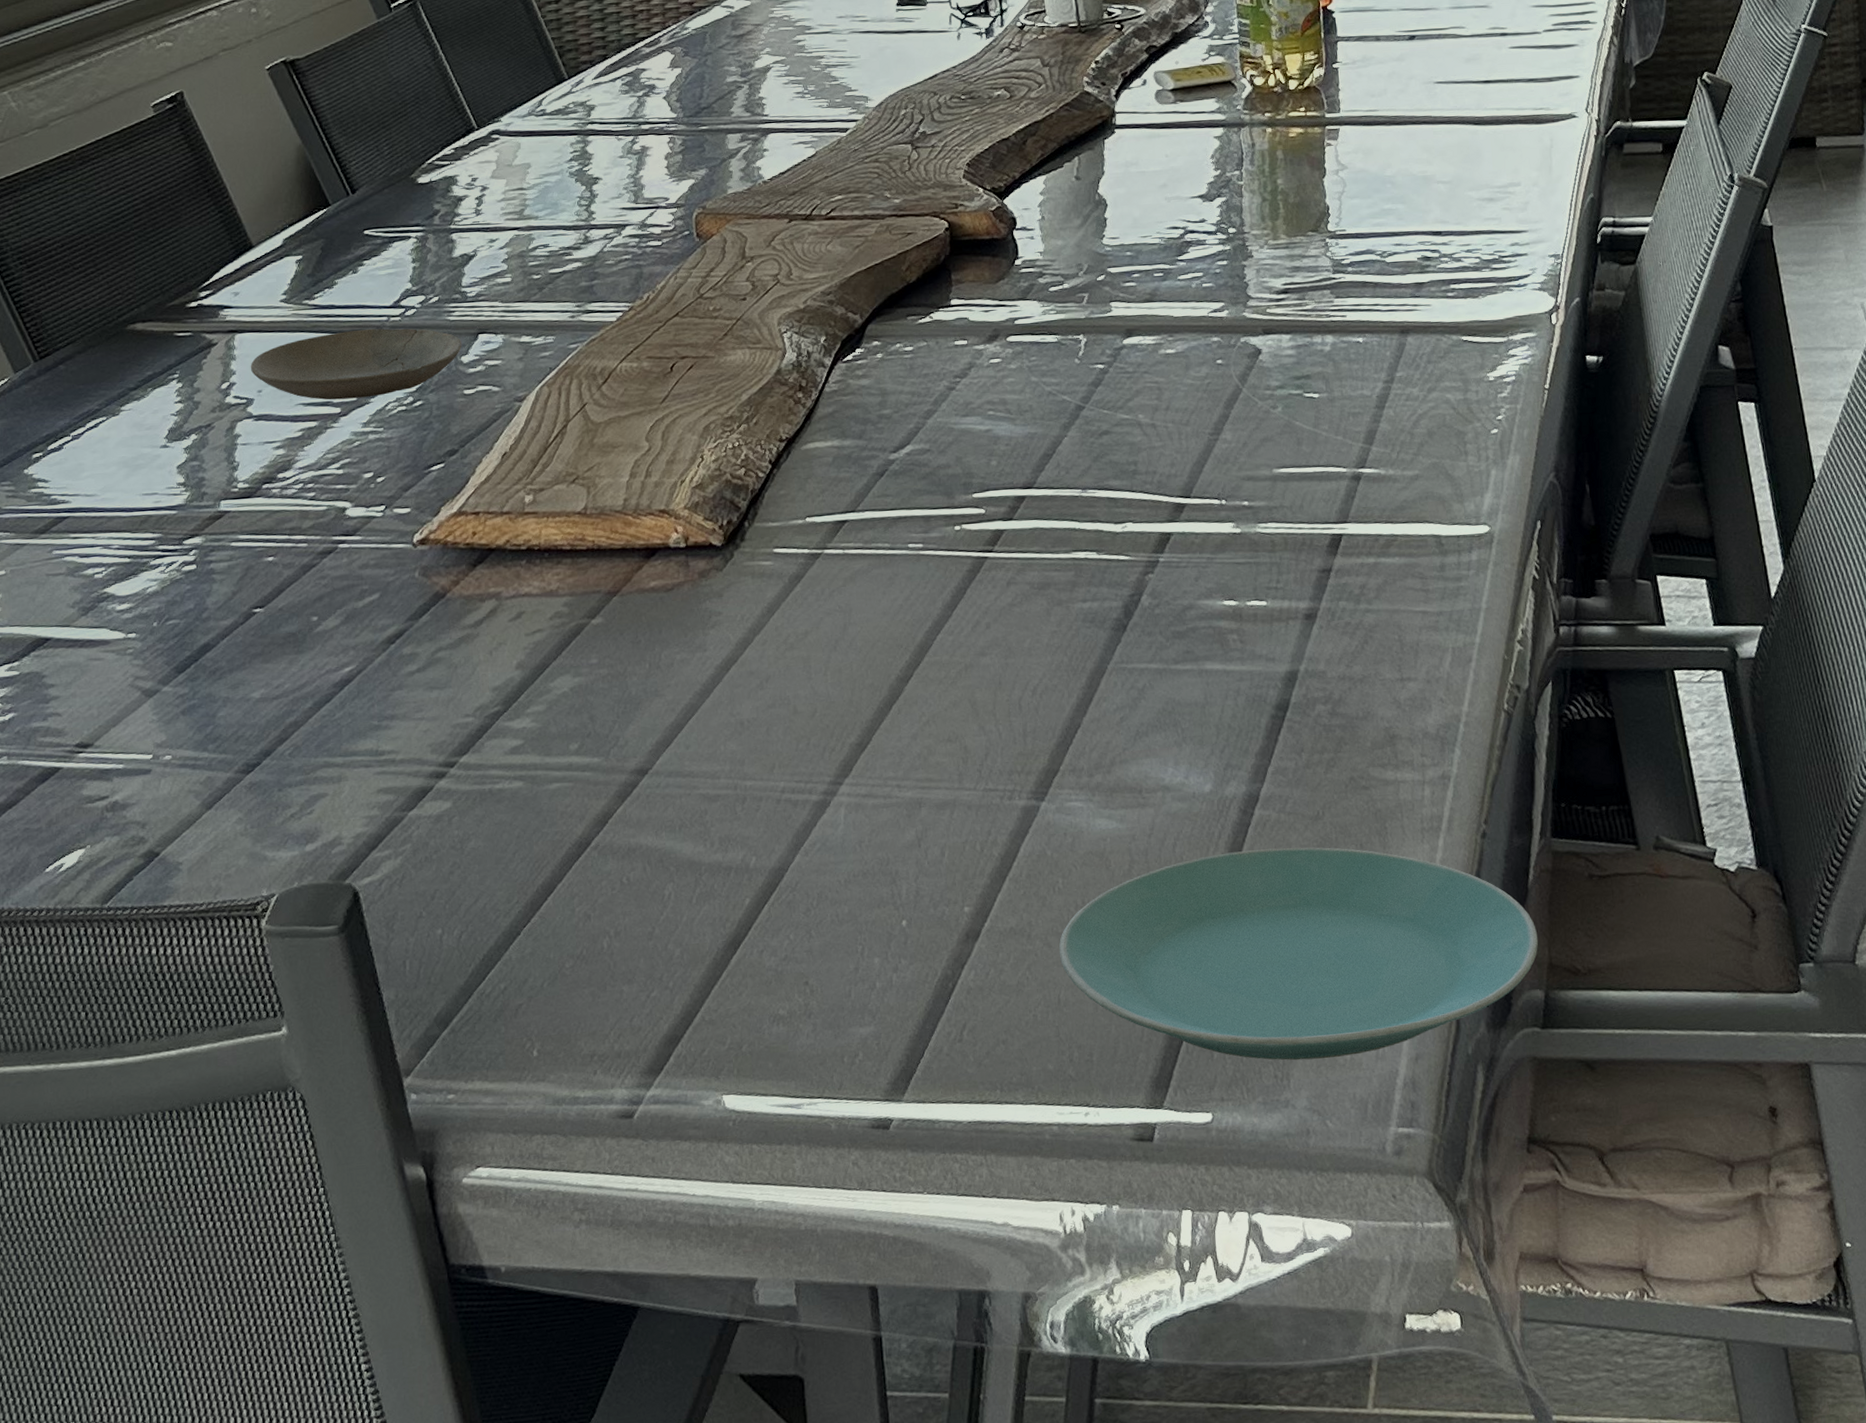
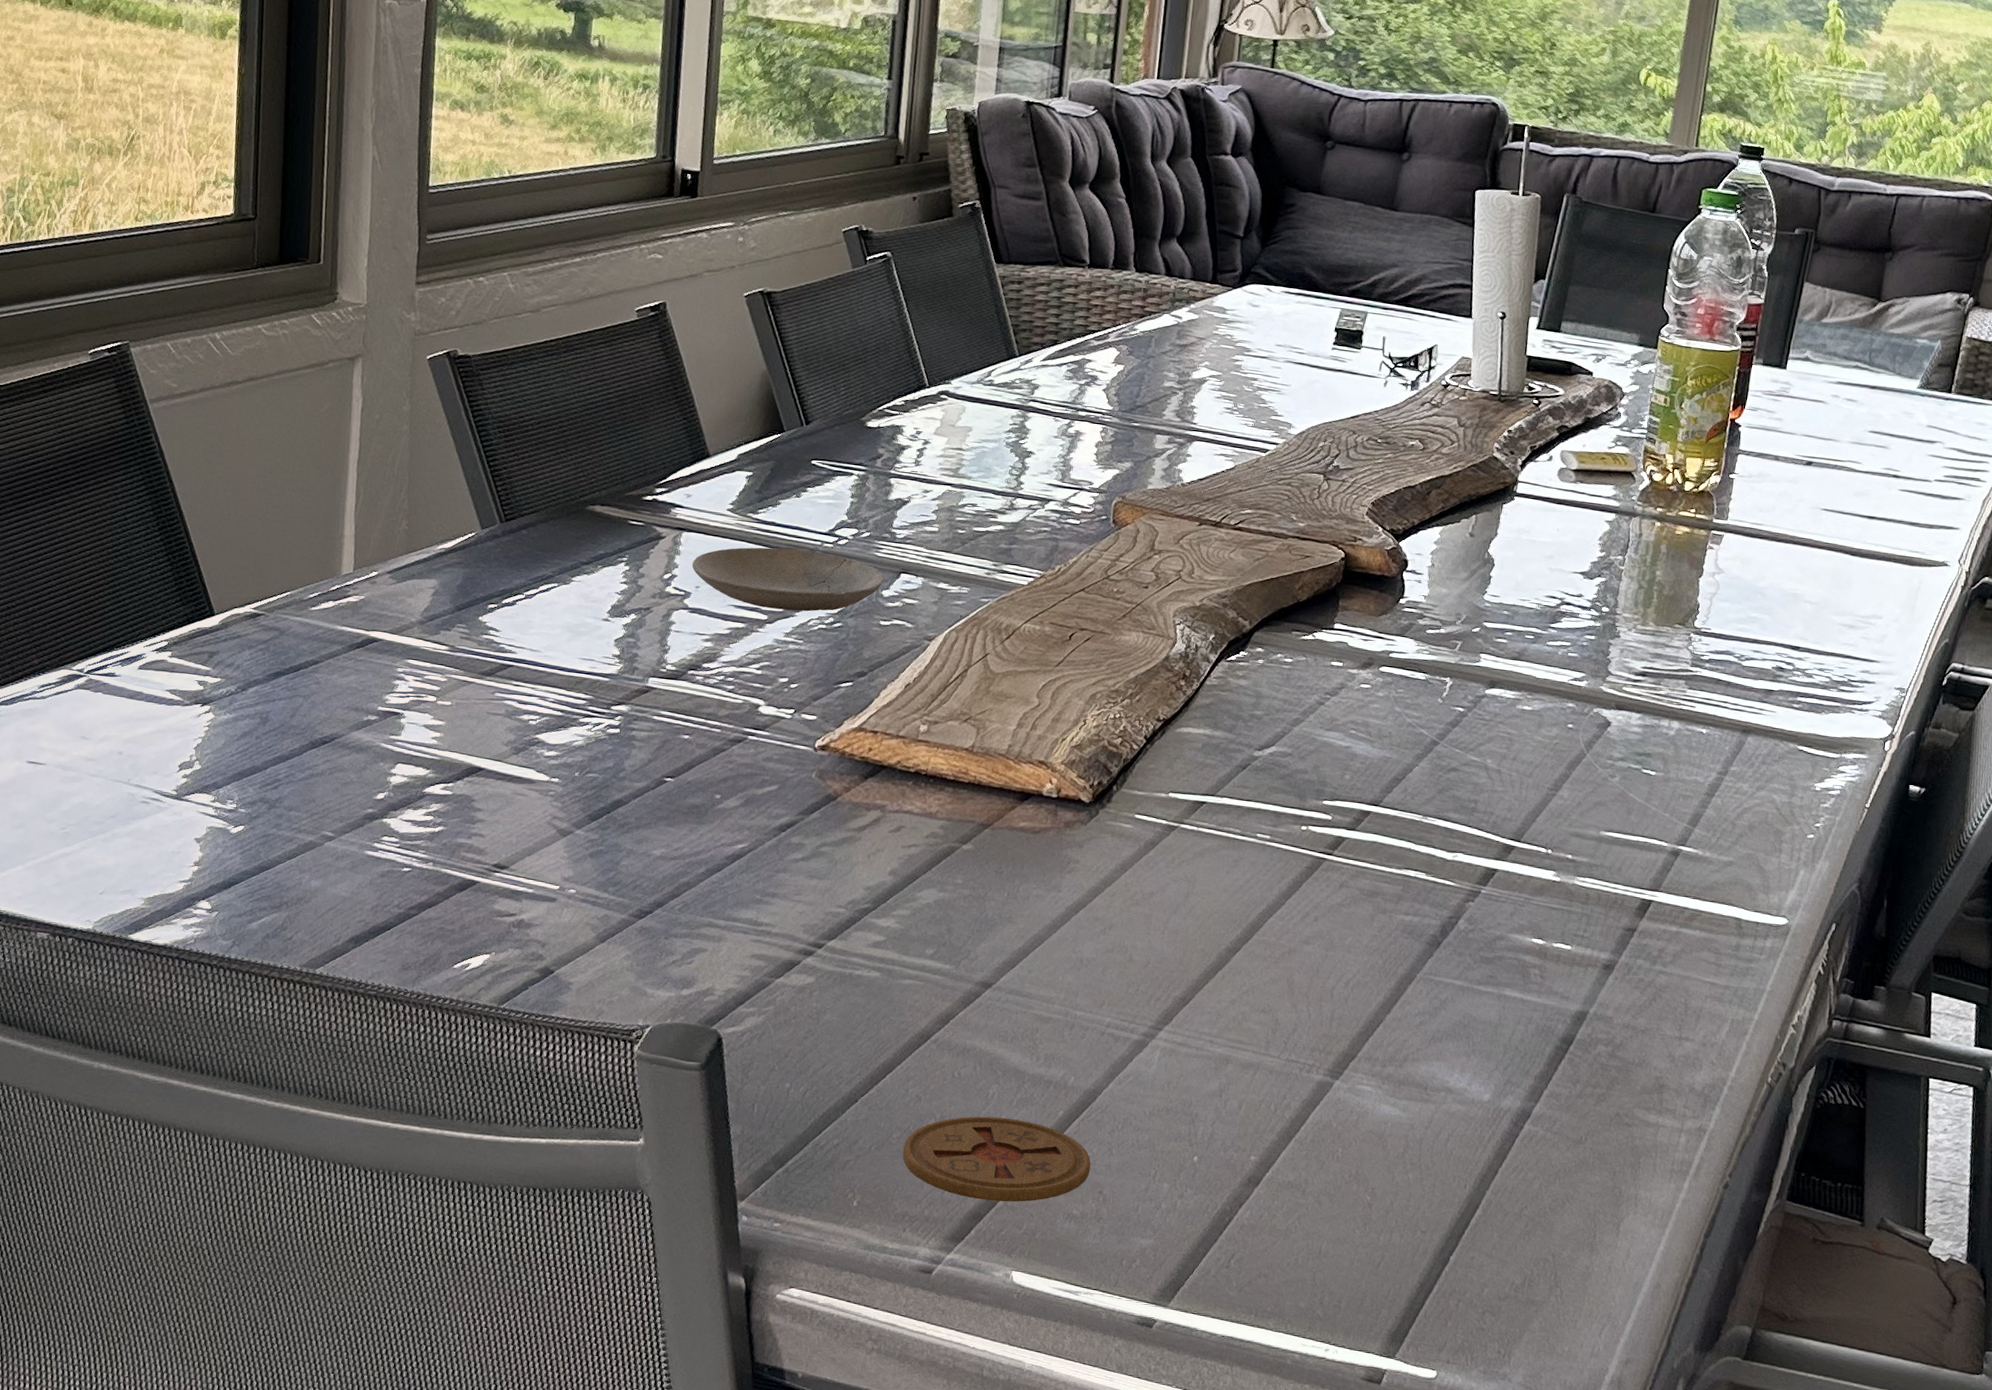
coaster: none [579,918,791,1020] -> present [902,1116,1091,1202]
plate: present [1058,847,1539,1061] -> none [1327,1155,1757,1349]

